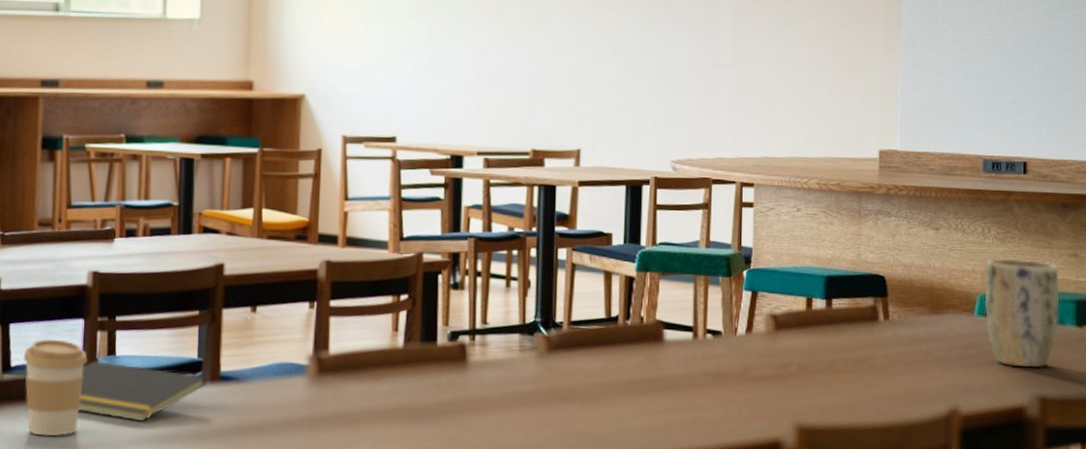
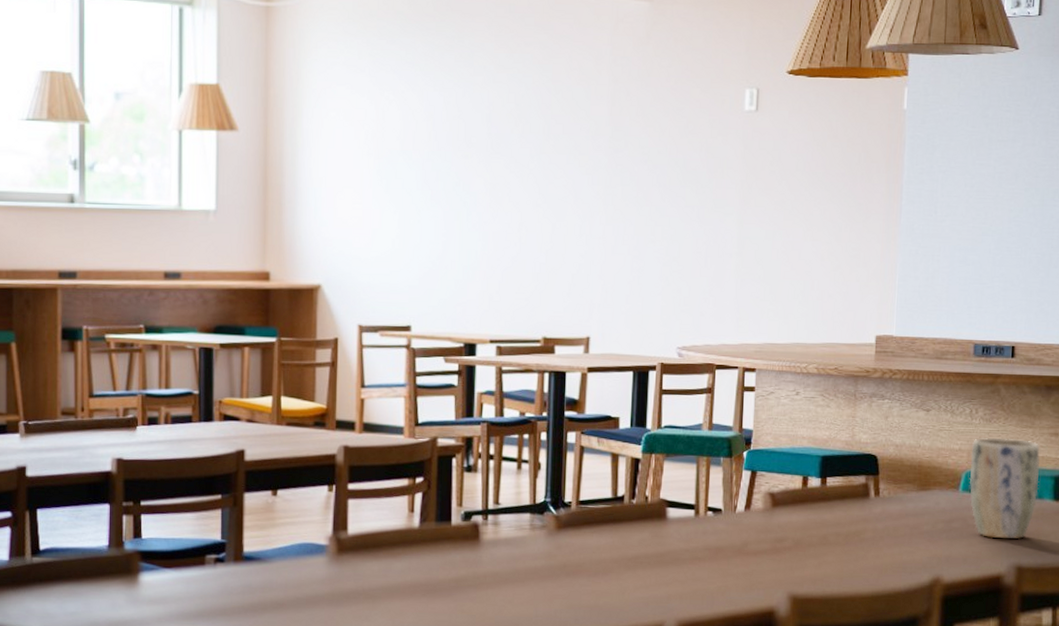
coffee cup: present [23,339,88,437] -> none [51,523,114,616]
notepad: present [78,360,208,422] -> none [107,542,231,600]

